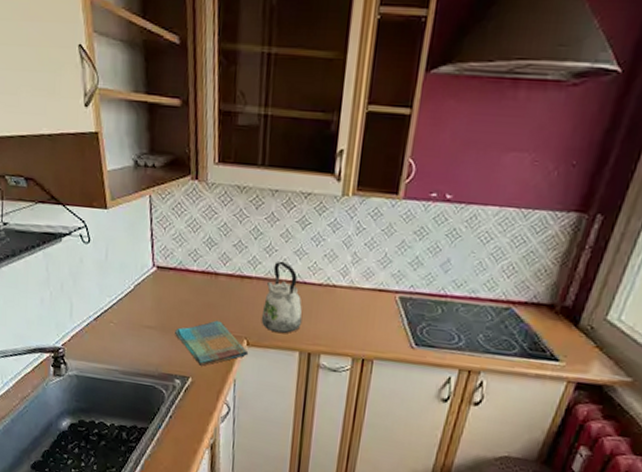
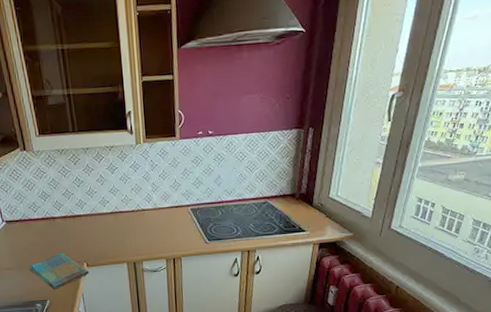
kettle: present [261,261,303,334] -> none [94,199,125,253]

